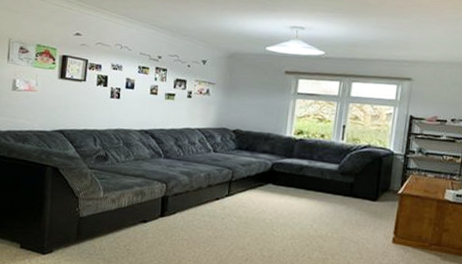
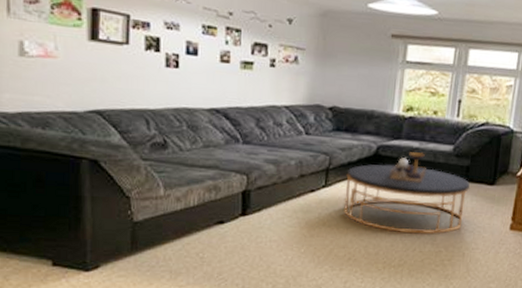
coffee table: none [243,169,354,243] -> present [344,152,470,235]

